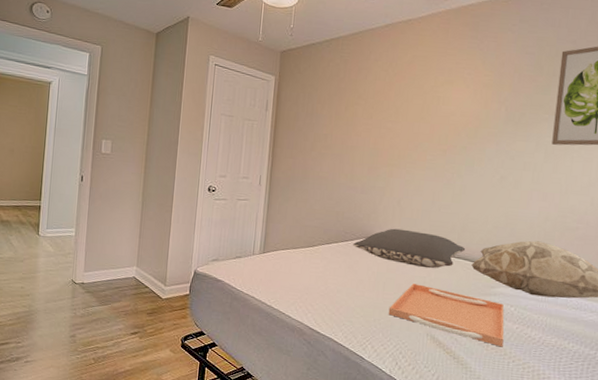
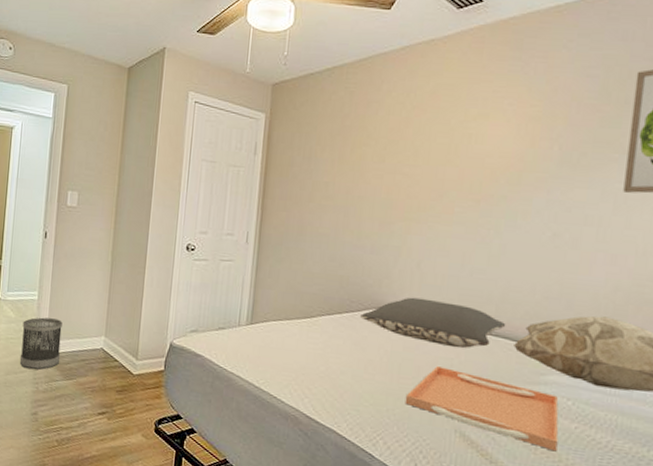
wastebasket: none [58,251,98,298] -> present [19,317,63,370]

